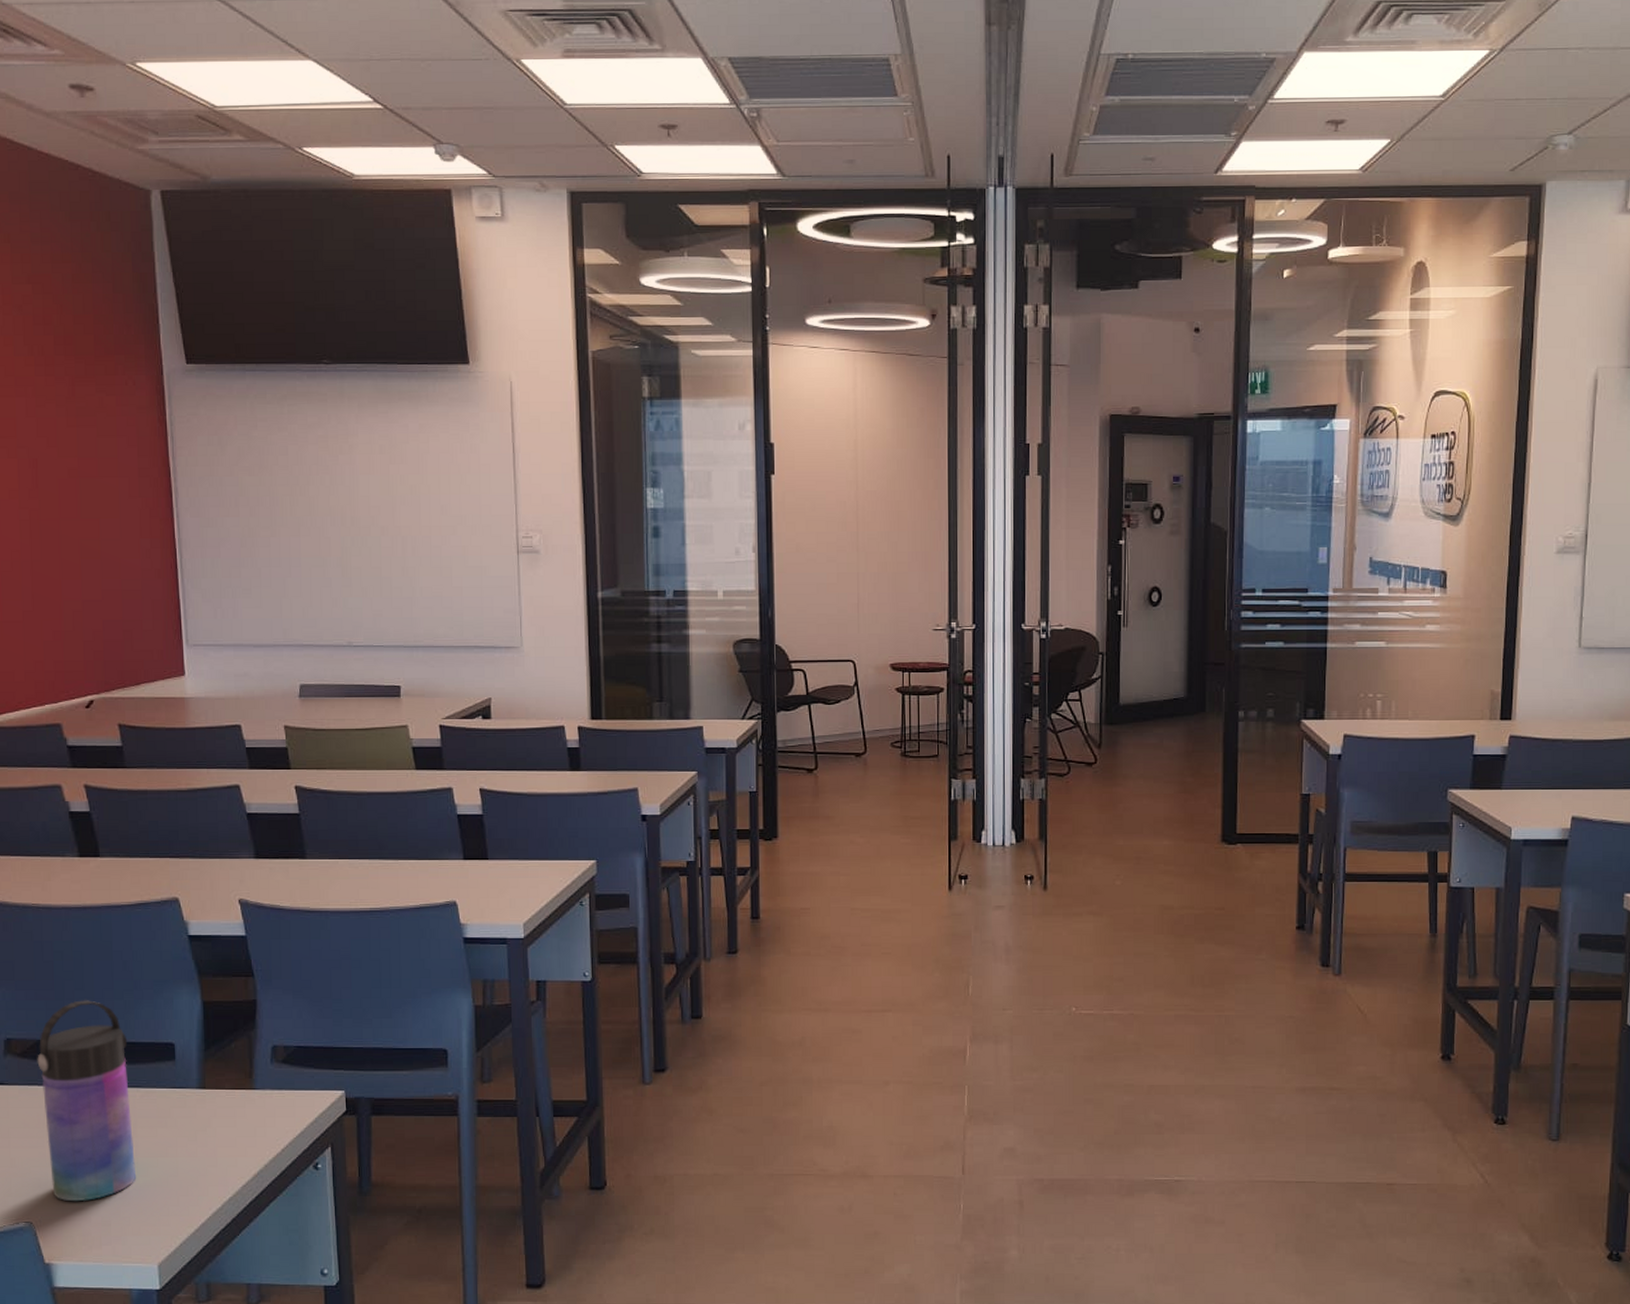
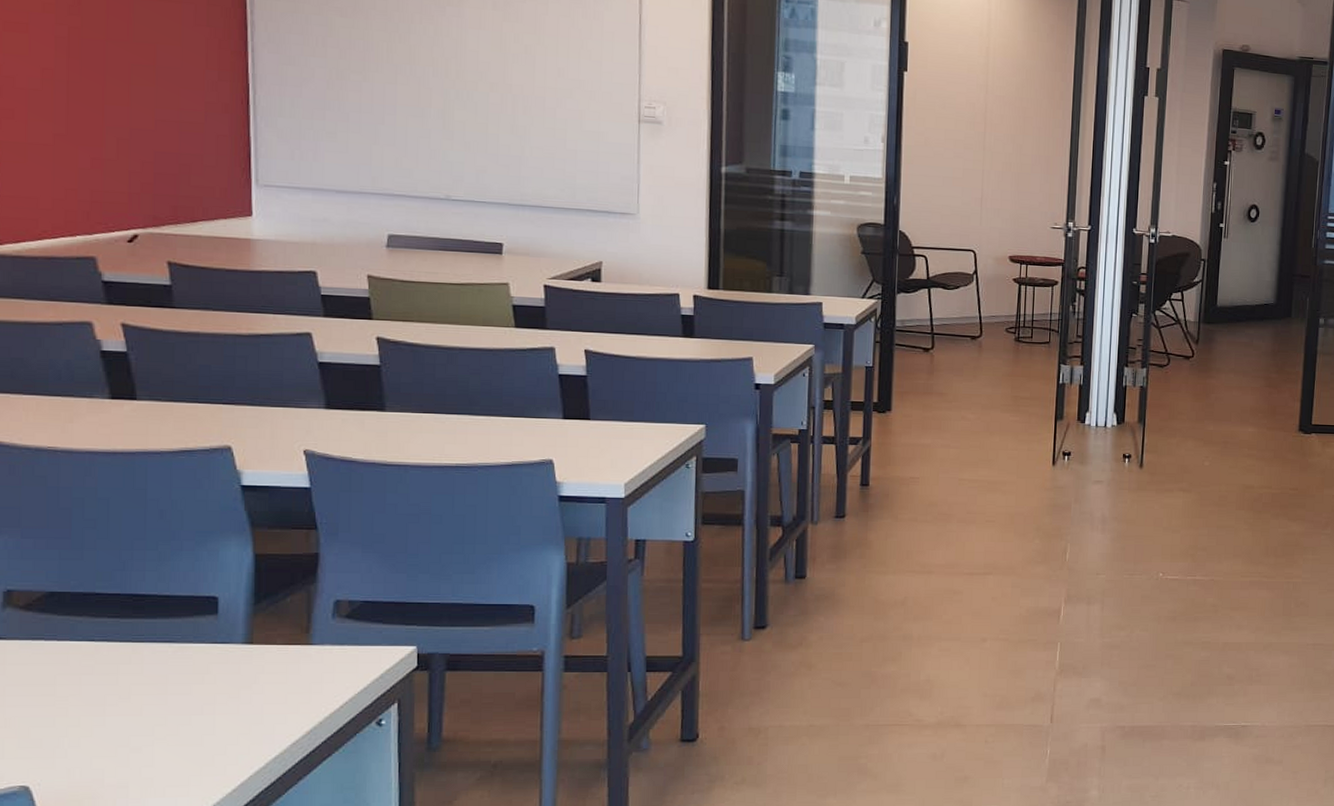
water bottle: present [37,1000,136,1202] -> none [45,550,163,763]

